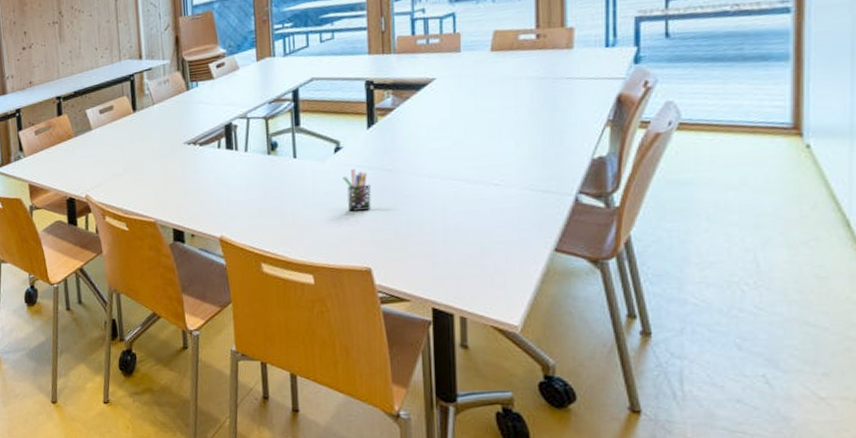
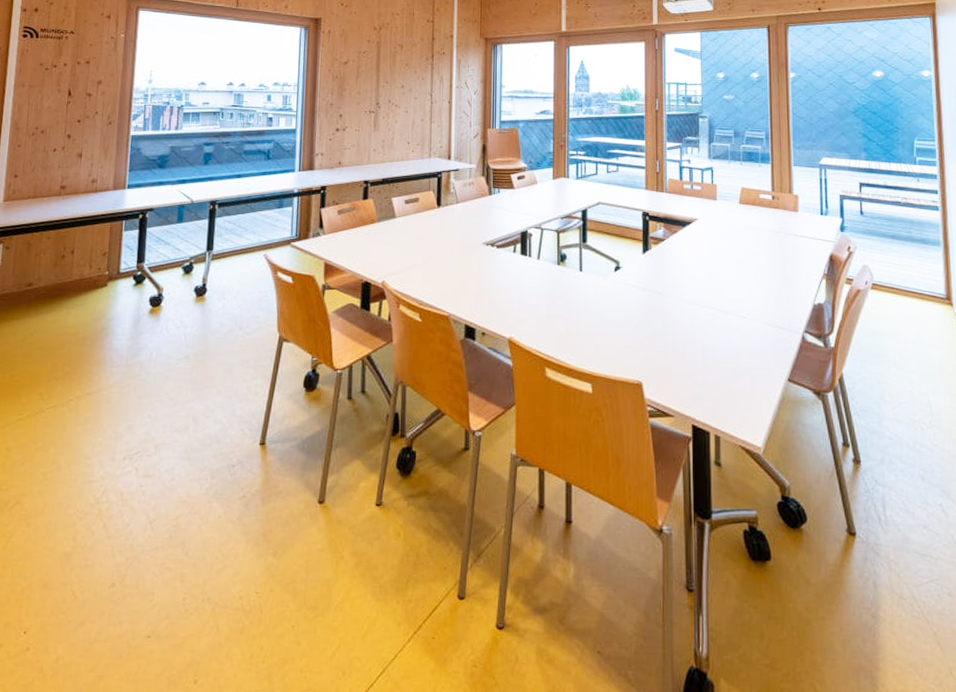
pen holder: present [343,169,372,212] -> none [621,288,644,327]

